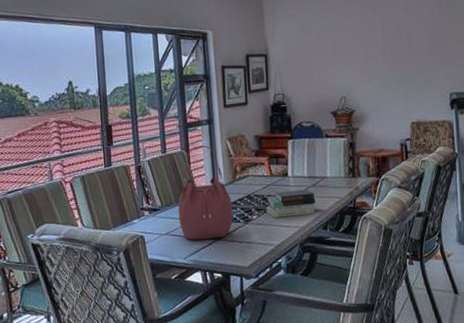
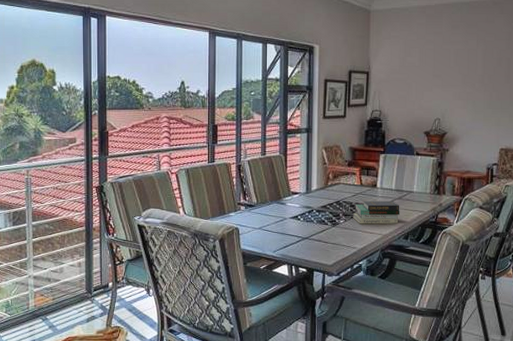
handbag: present [178,145,233,240] -> none [272,151,322,237]

